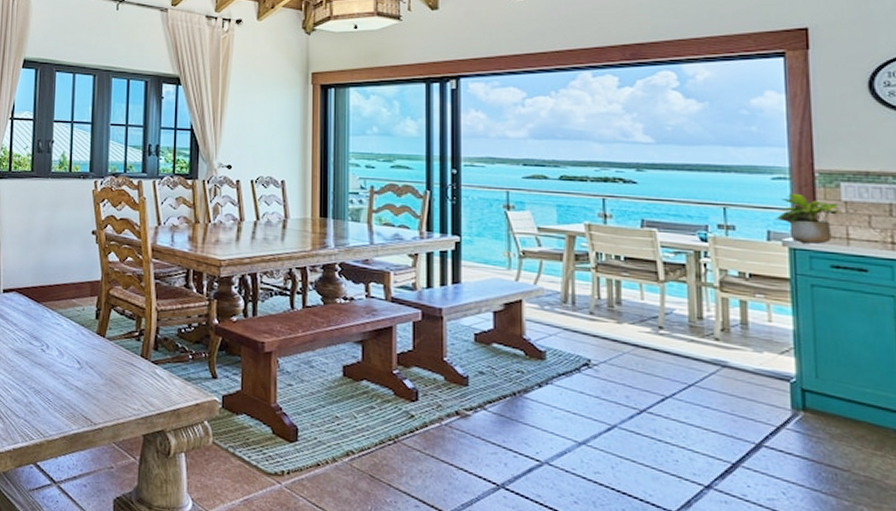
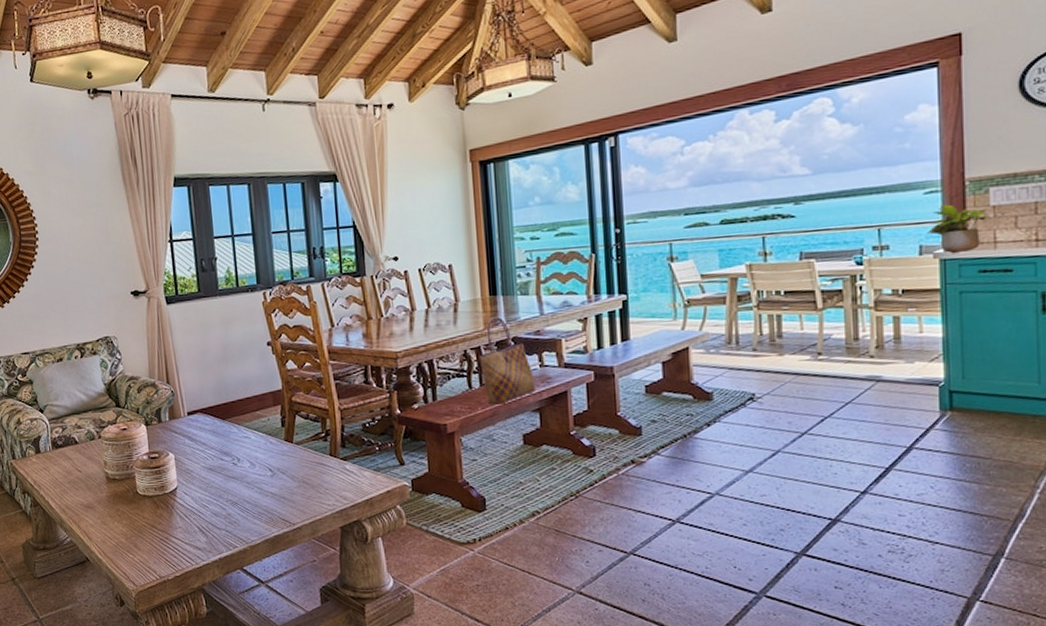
tote bag: none [304,239,359,330] -> present [479,317,535,404]

